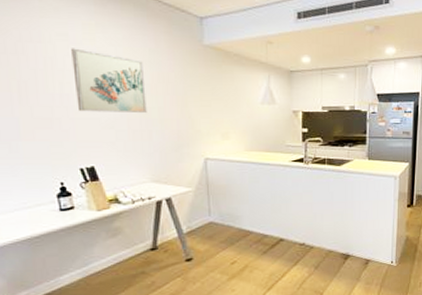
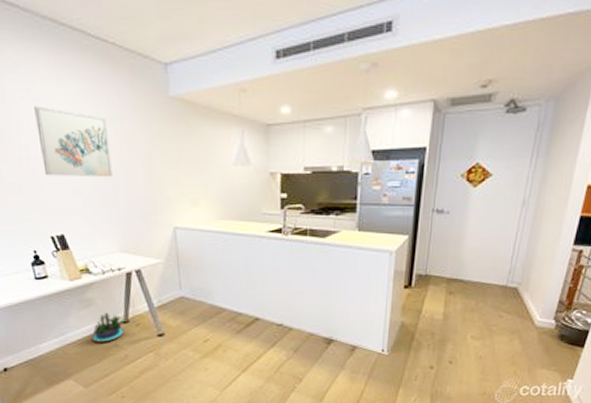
potted plant: none [117,240,155,271] -> present [91,312,127,342]

